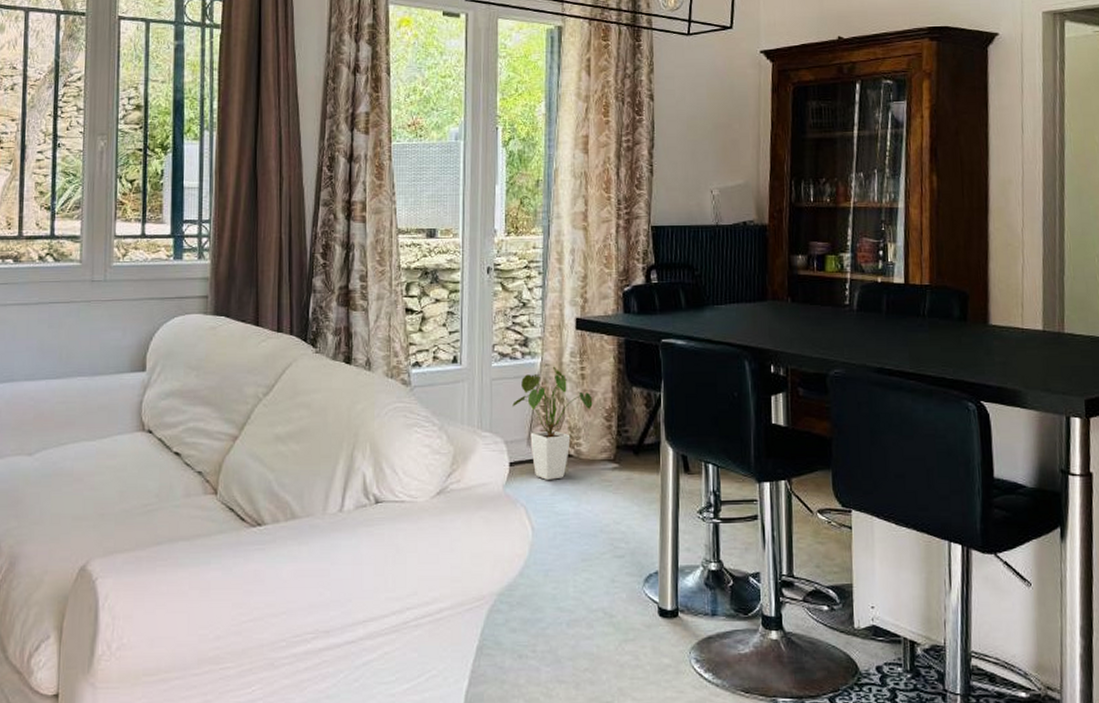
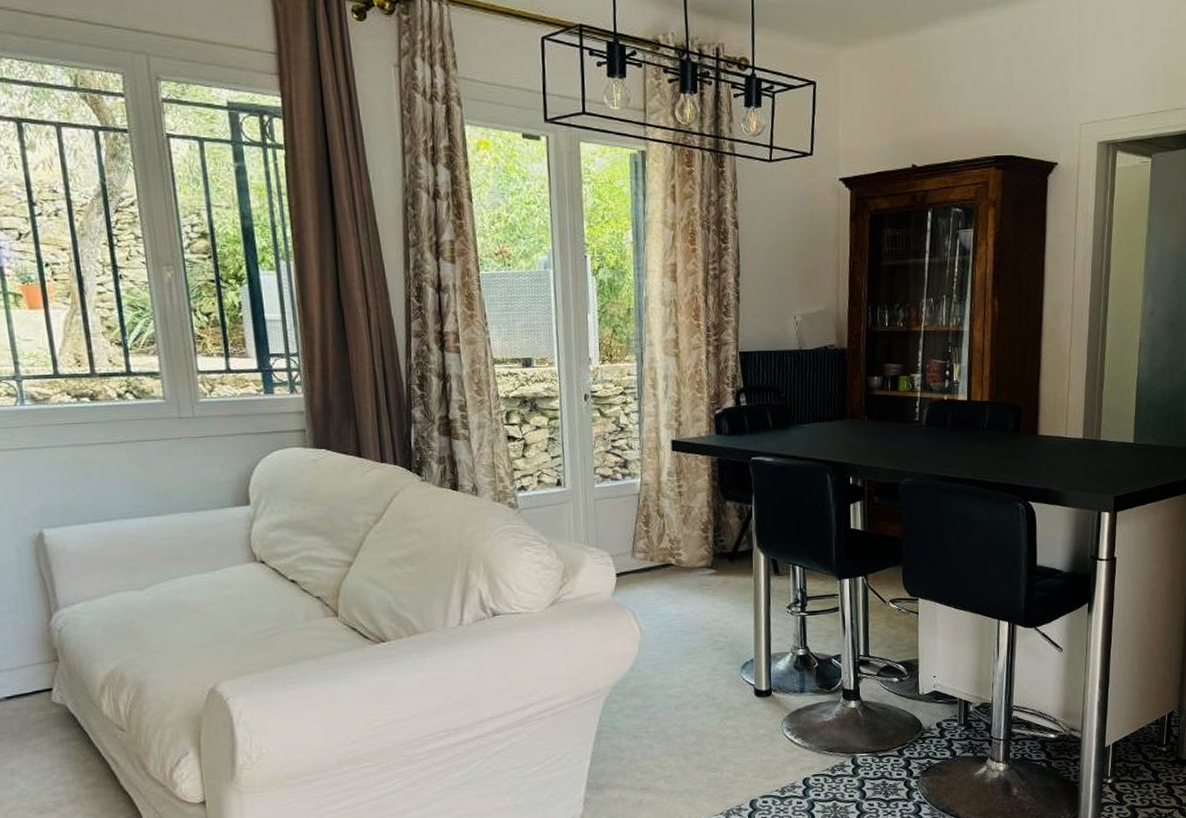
house plant: present [512,366,593,480] -> none [616,485,691,587]

